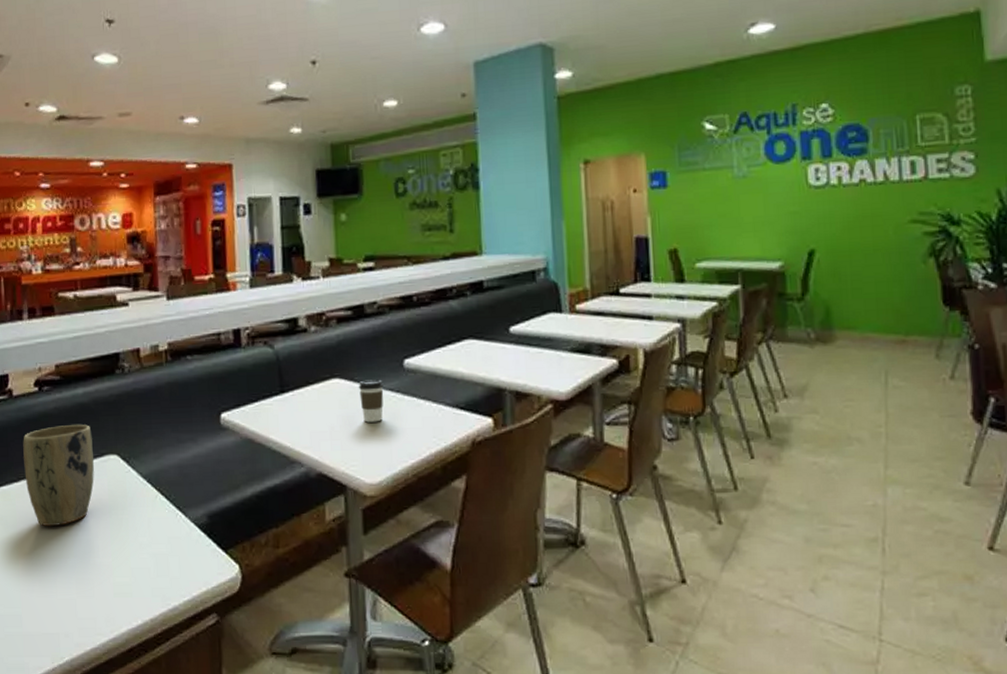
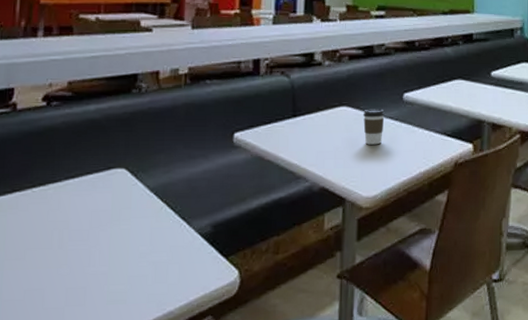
plant pot: present [23,424,95,526] -> none [21,138,101,237]

